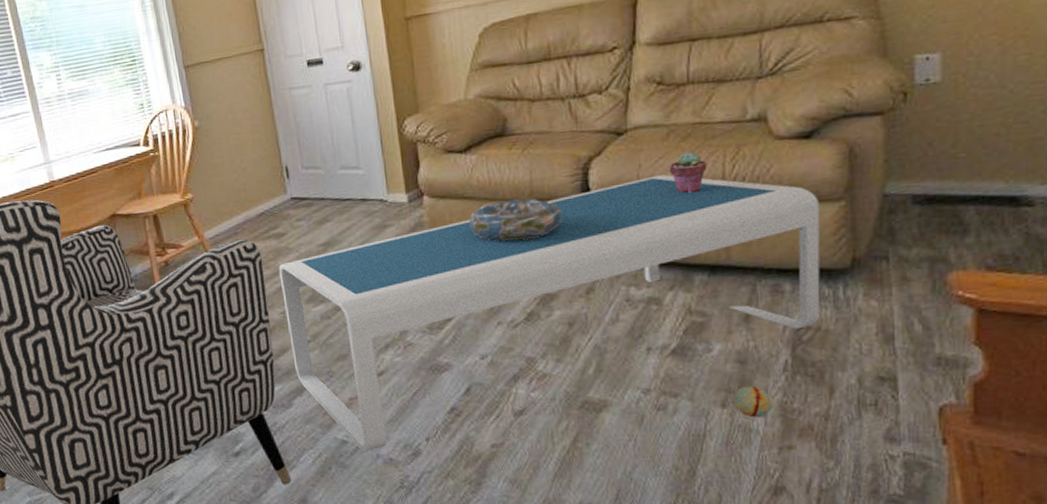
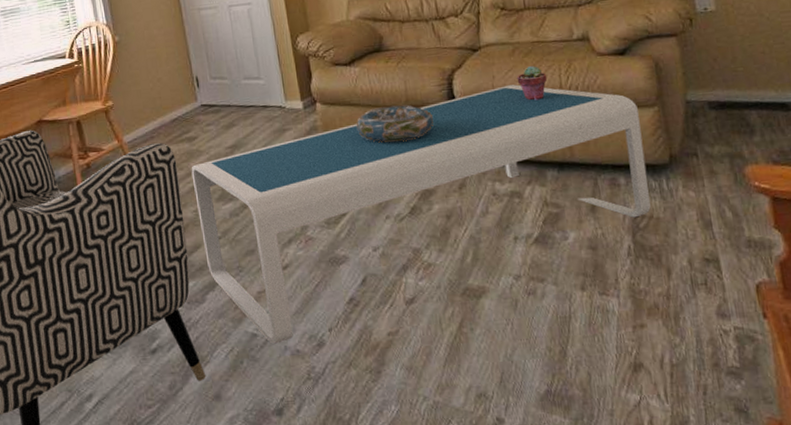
ball: present [733,385,772,417] -> none [589,269,623,299]

